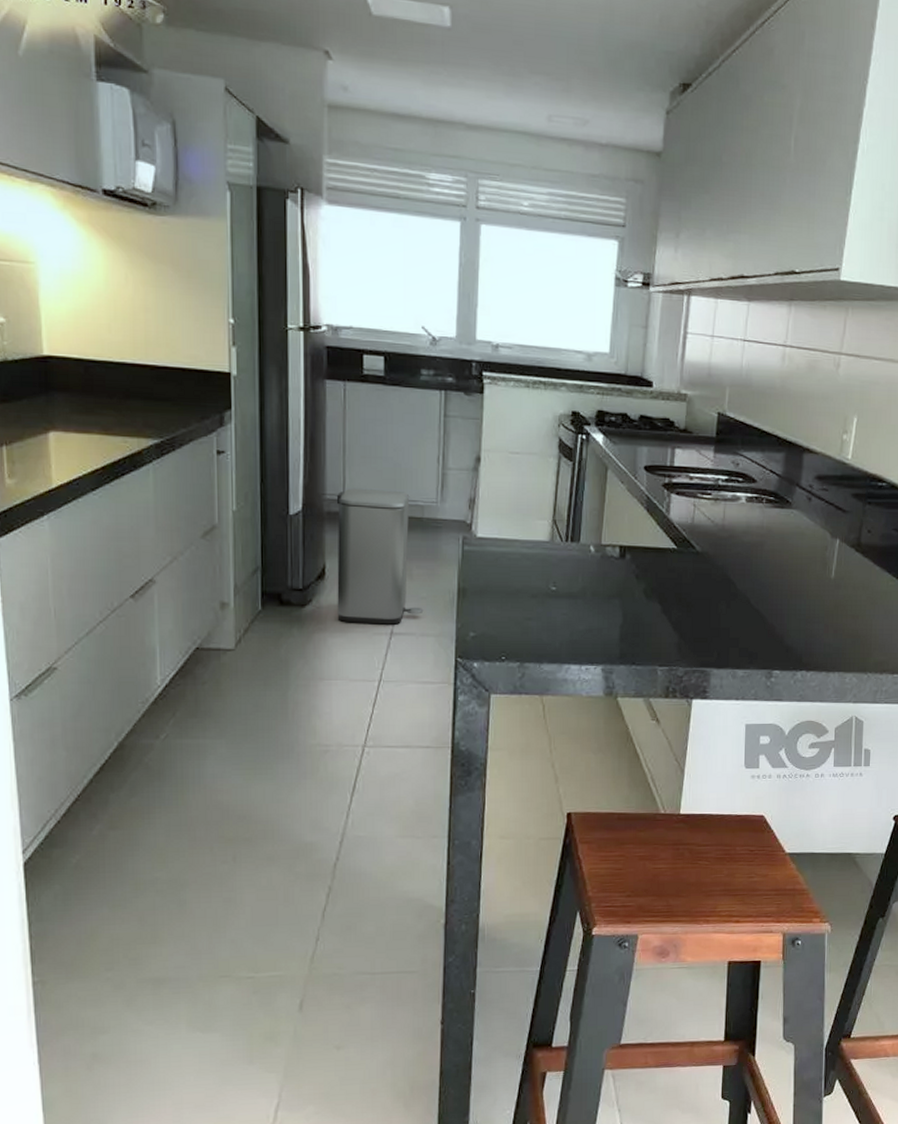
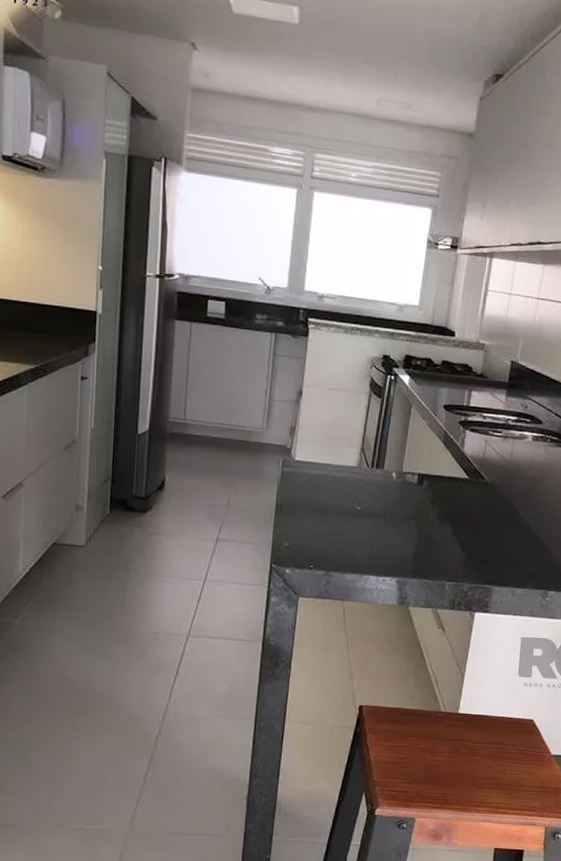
pedal bin: present [336,488,424,625] -> none [172,413,246,532]

